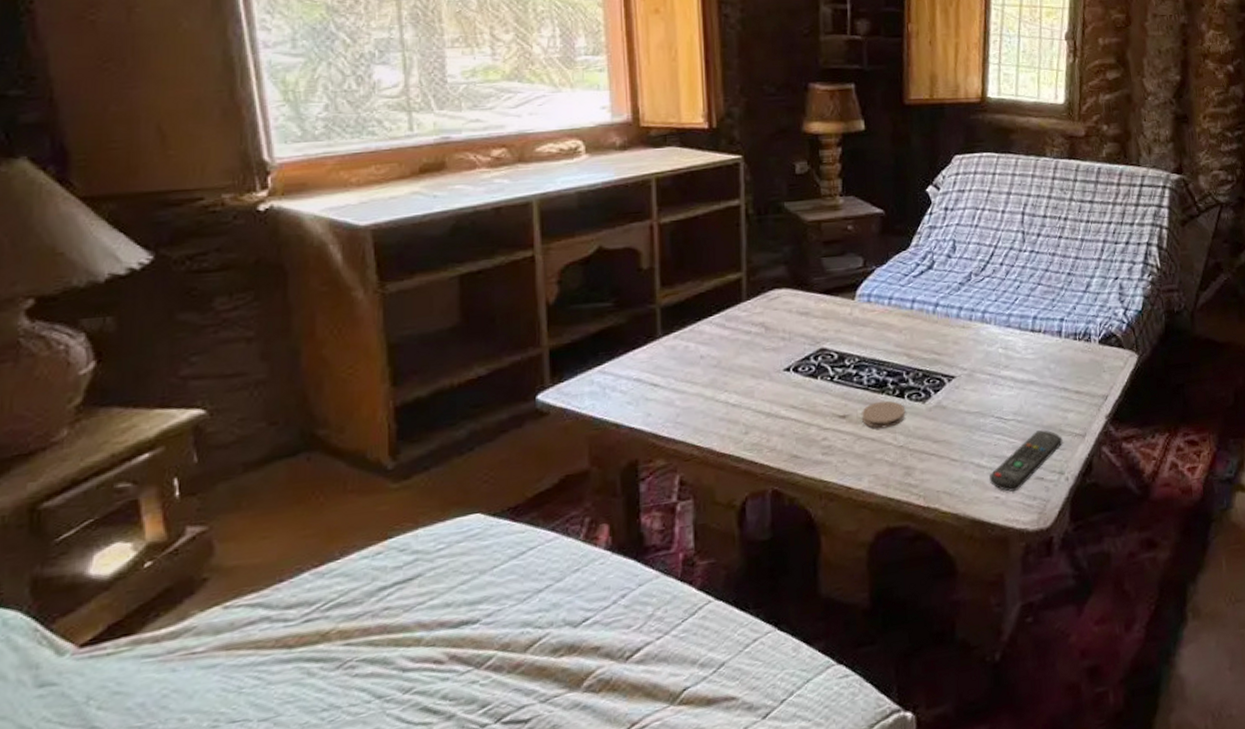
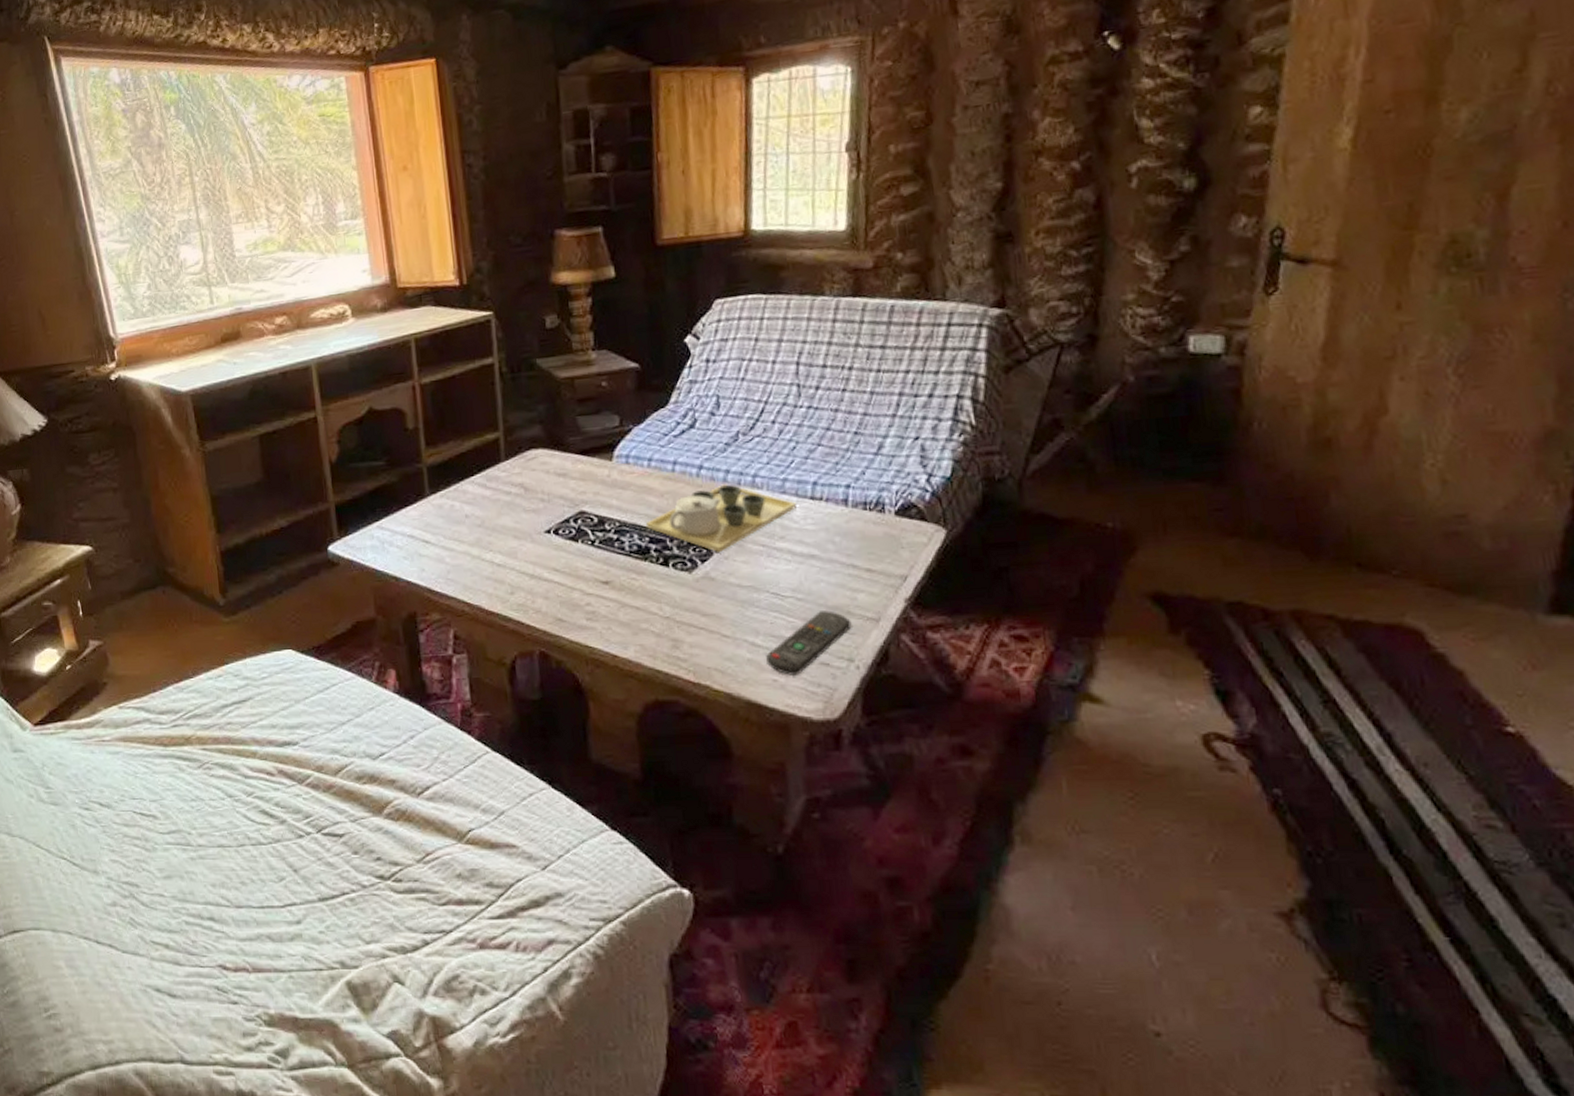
coaster: present [862,400,906,429] -> none [625,568,671,598]
tea set: none [884,319,1020,382] -> present [645,484,798,552]

